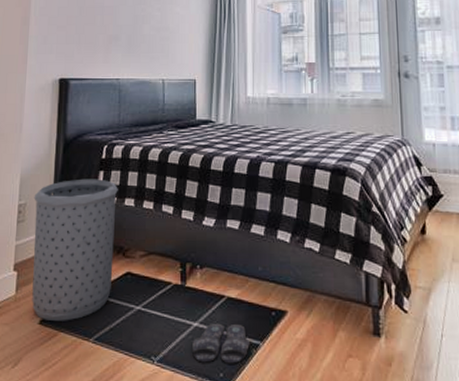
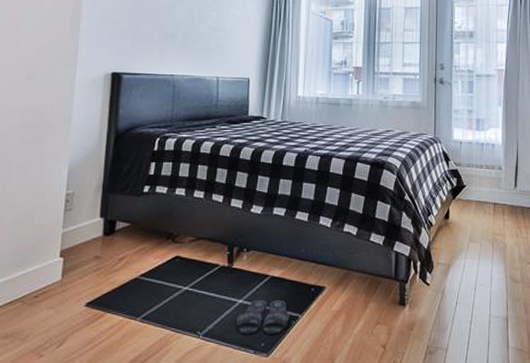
laundry basket: present [32,178,118,321] -> none [78,169,169,303]

